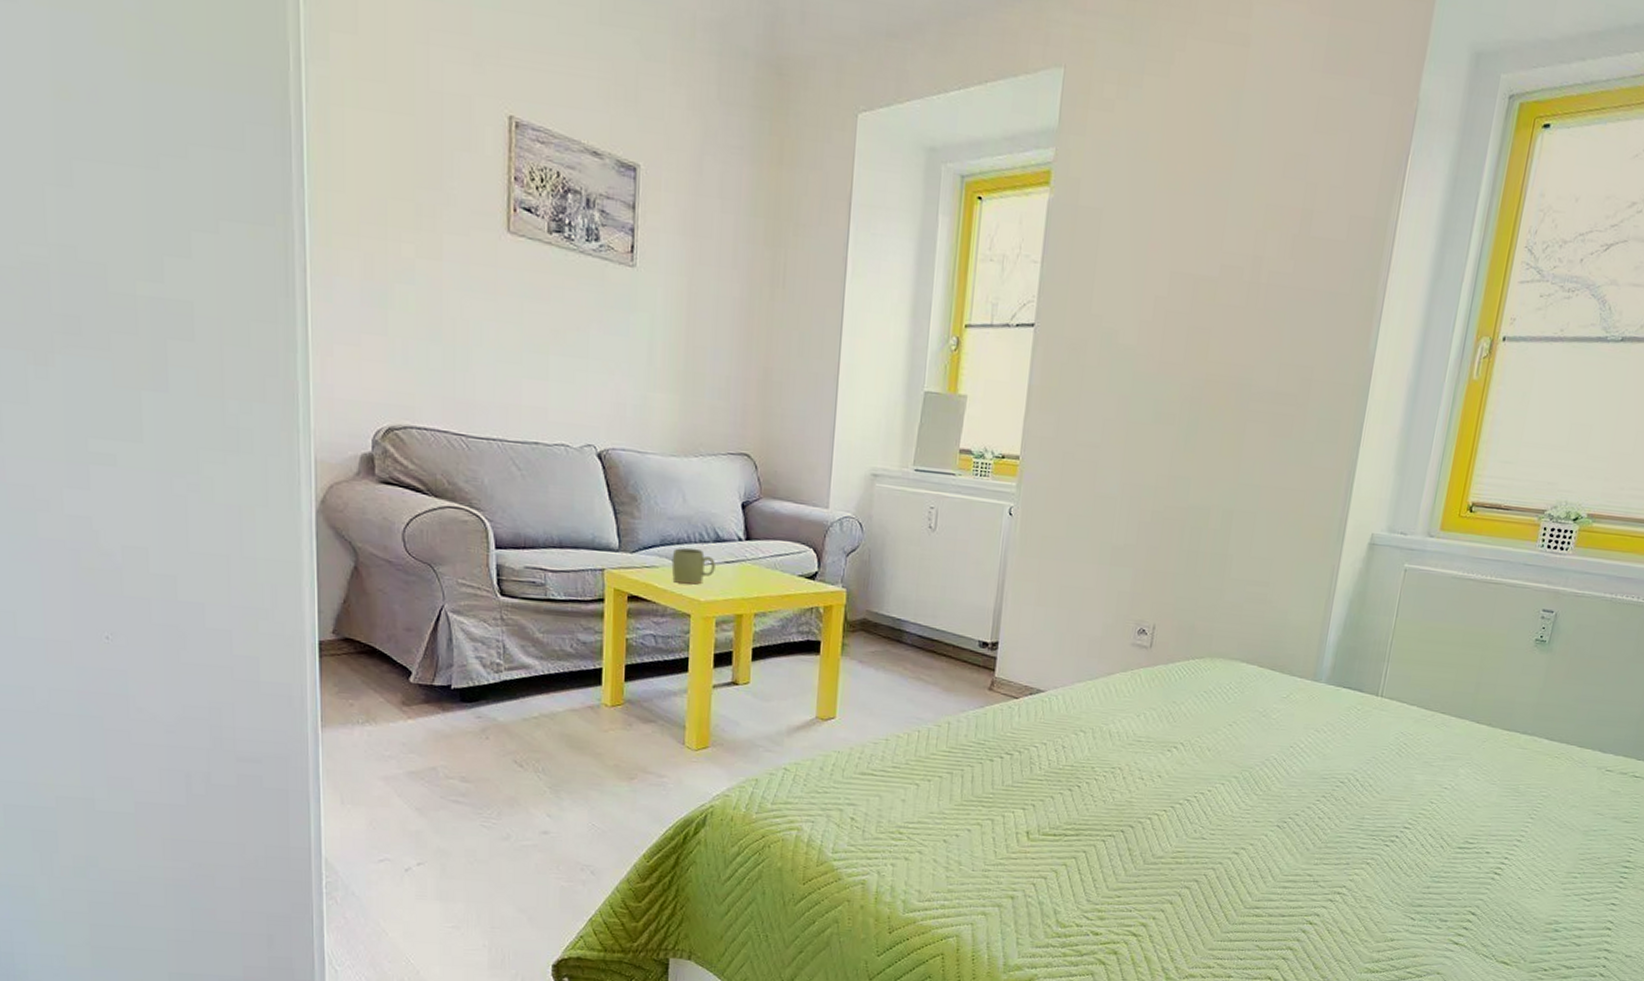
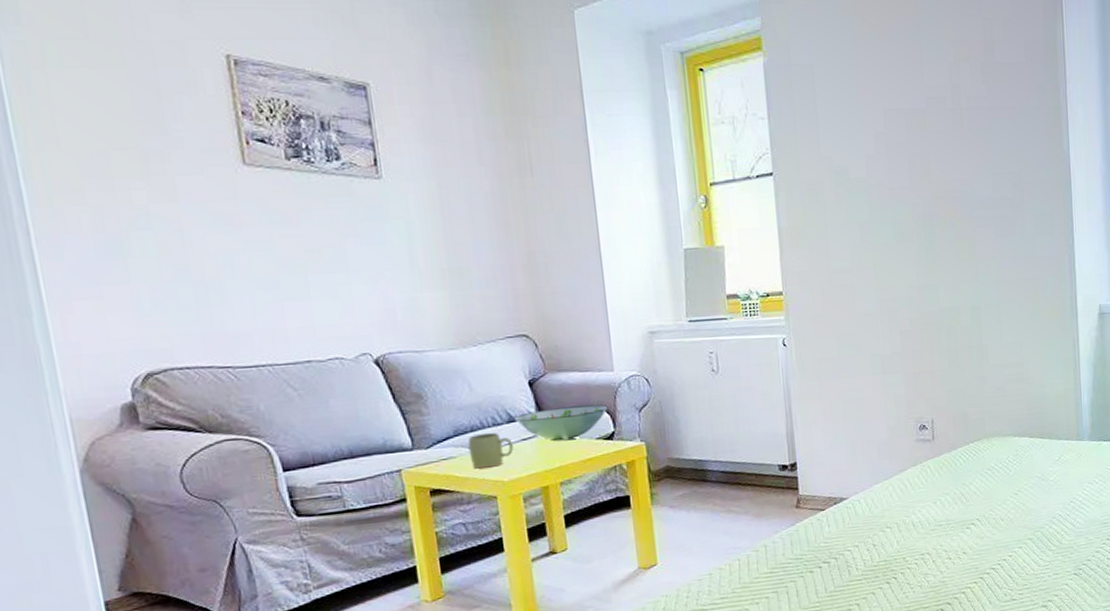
decorative bowl: none [721,535,816,572] -> present [514,404,608,442]

